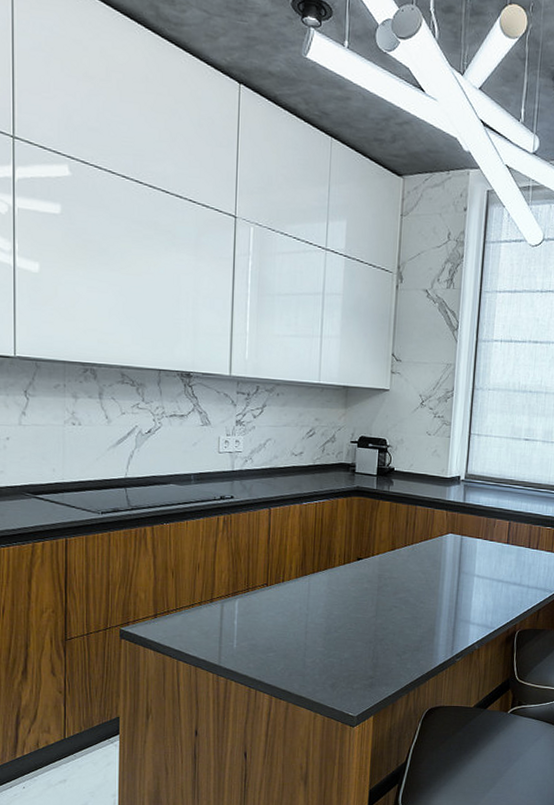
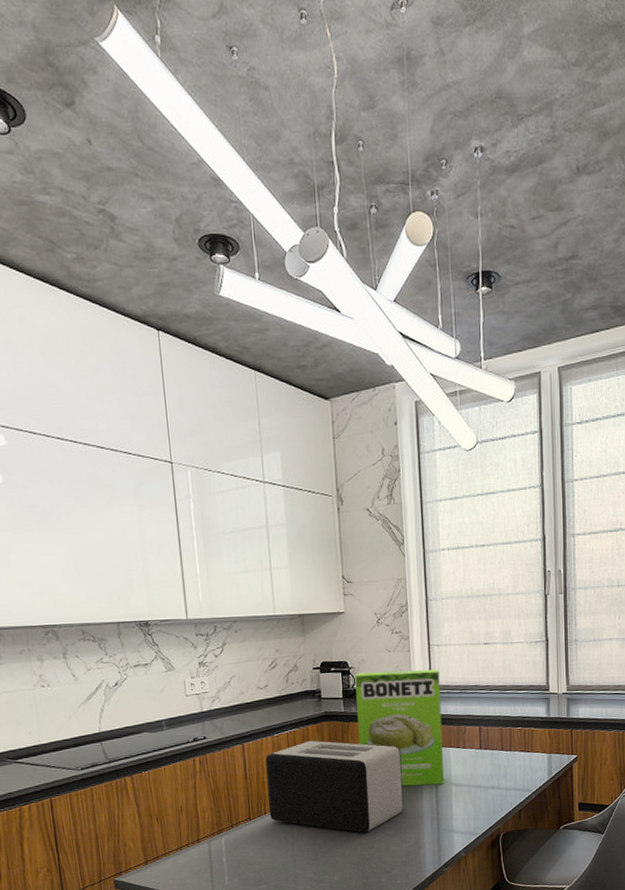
toaster: none [287,513,428,613] -> present [265,740,404,833]
cake mix box: none [386,452,477,574] -> present [355,669,444,786]

